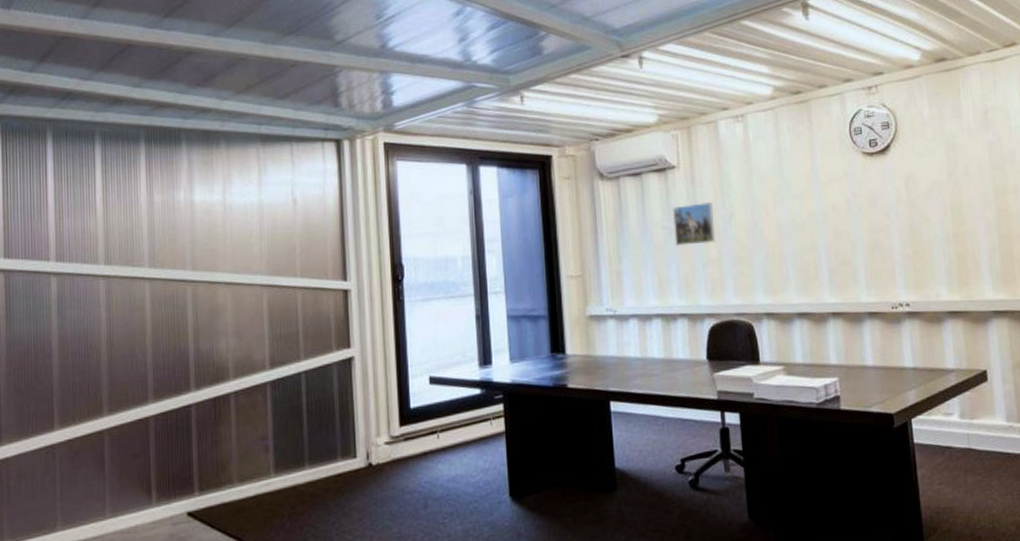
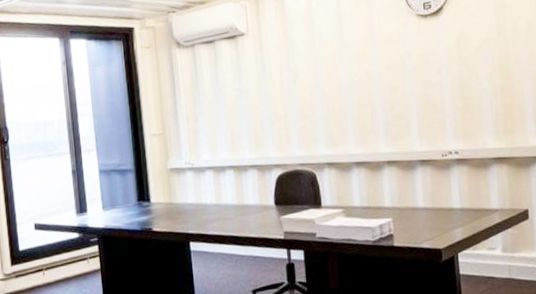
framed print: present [672,202,715,247] -> none [242,65,281,106]

